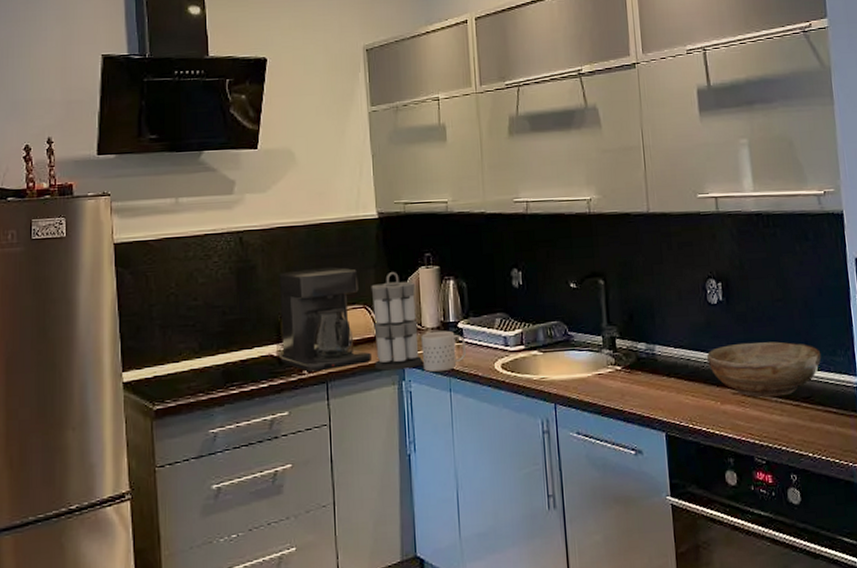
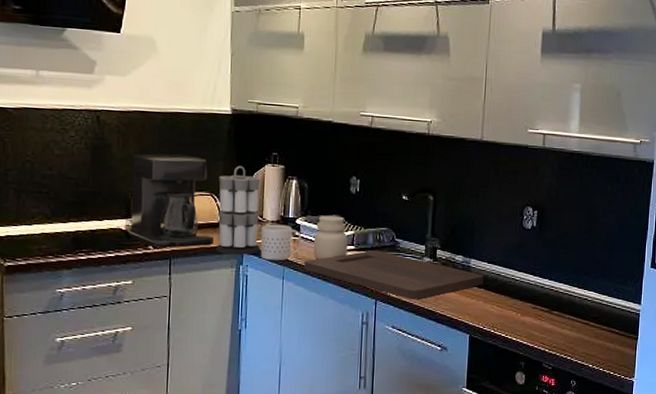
cutting board: none [471,347,673,399] -> present [303,250,484,300]
jar: none [479,314,517,365] -> present [313,215,348,259]
bowl: present [707,341,822,398] -> none [515,265,614,315]

